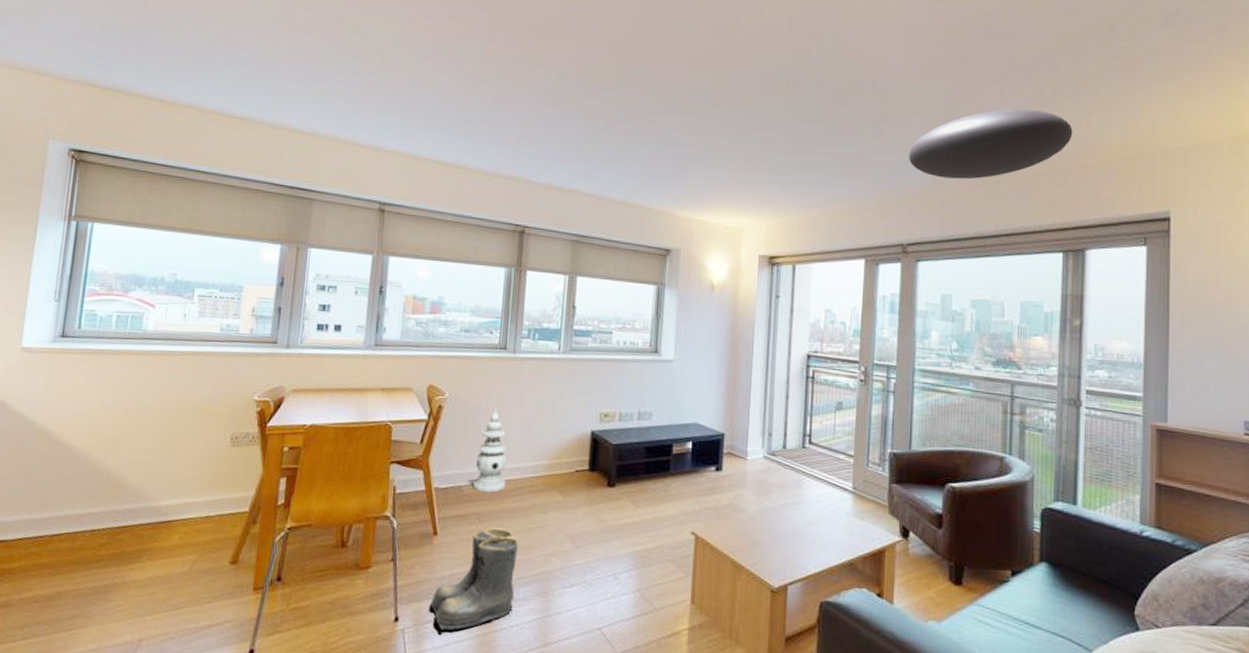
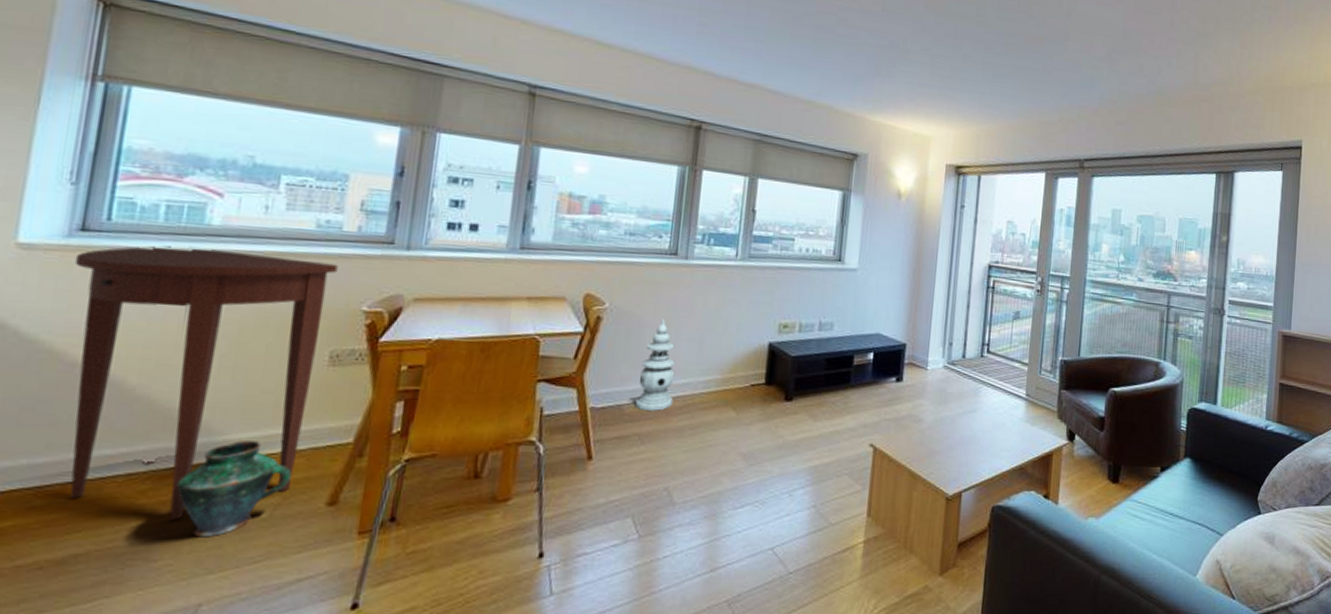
console table: none [55,348,236,569] -> present [69,246,338,520]
vase: none [125,506,204,585] -> present [176,441,292,538]
boots: present [429,527,518,630] -> none [581,449,685,562]
ceiling light: present [908,109,1073,180] -> none [1088,36,1229,101]

